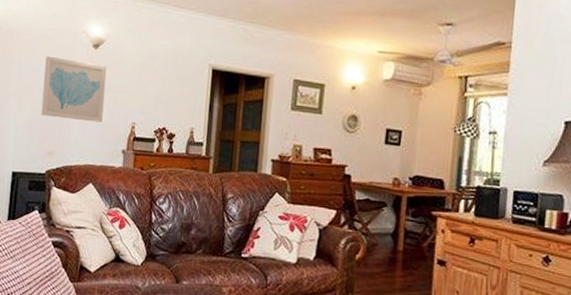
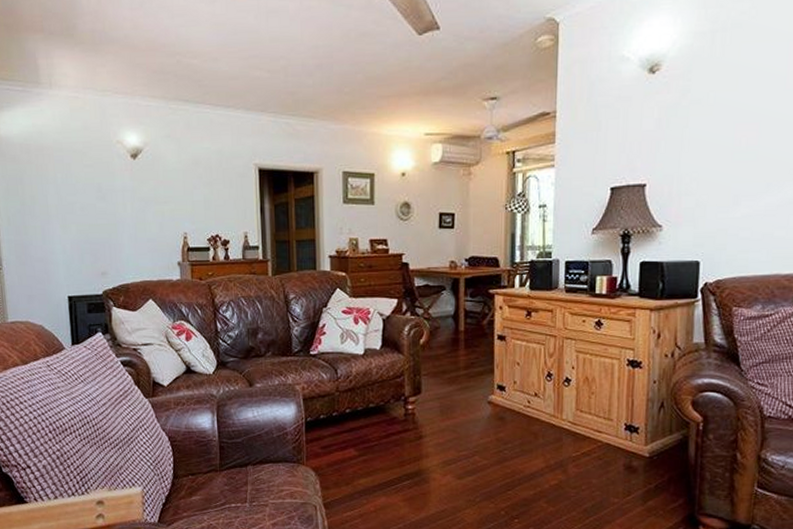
wall art: present [41,56,107,123] -> none [83,171,153,237]

